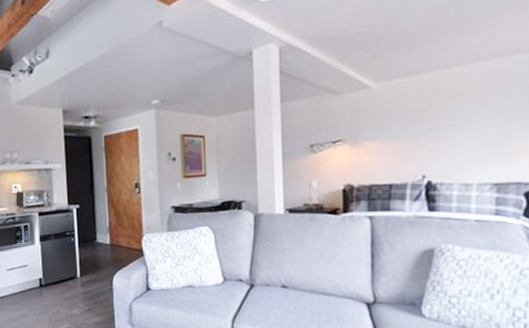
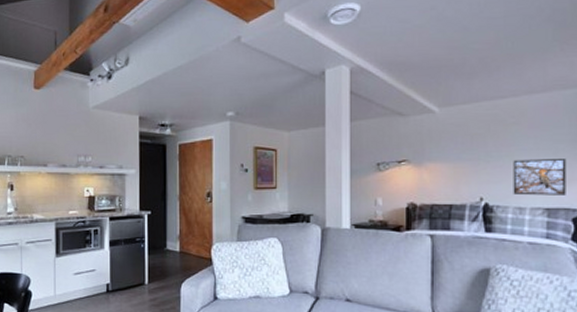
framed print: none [458,130,517,171] -> present [513,159,567,196]

